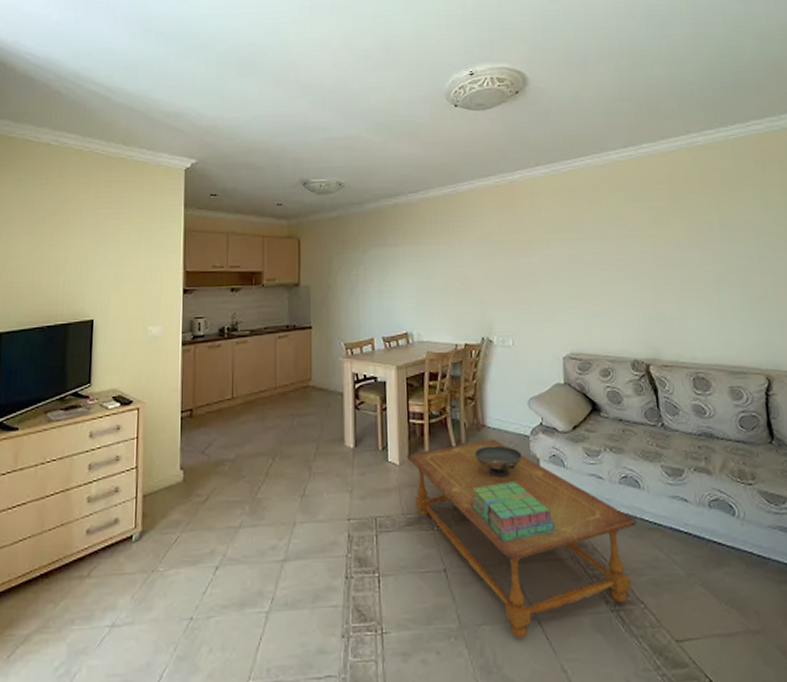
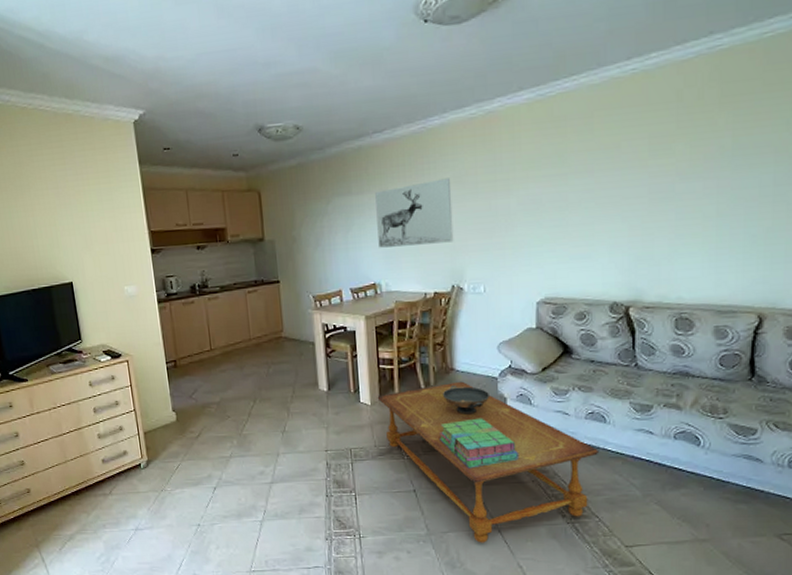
wall art: none [409,236,483,298] -> present [375,178,454,248]

